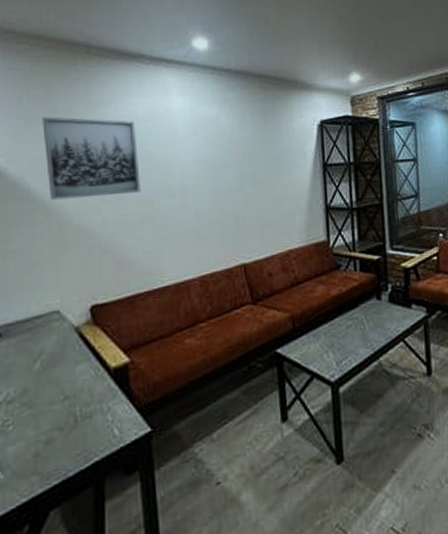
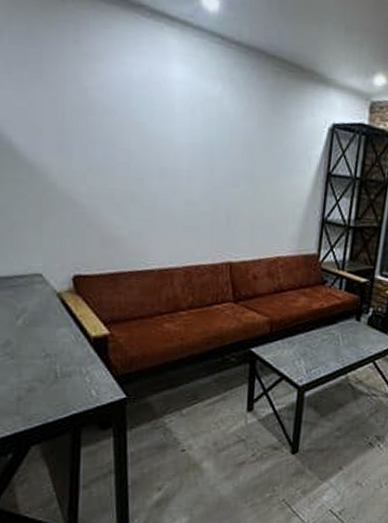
wall art: present [42,116,141,200] -> none [25,60,131,168]

